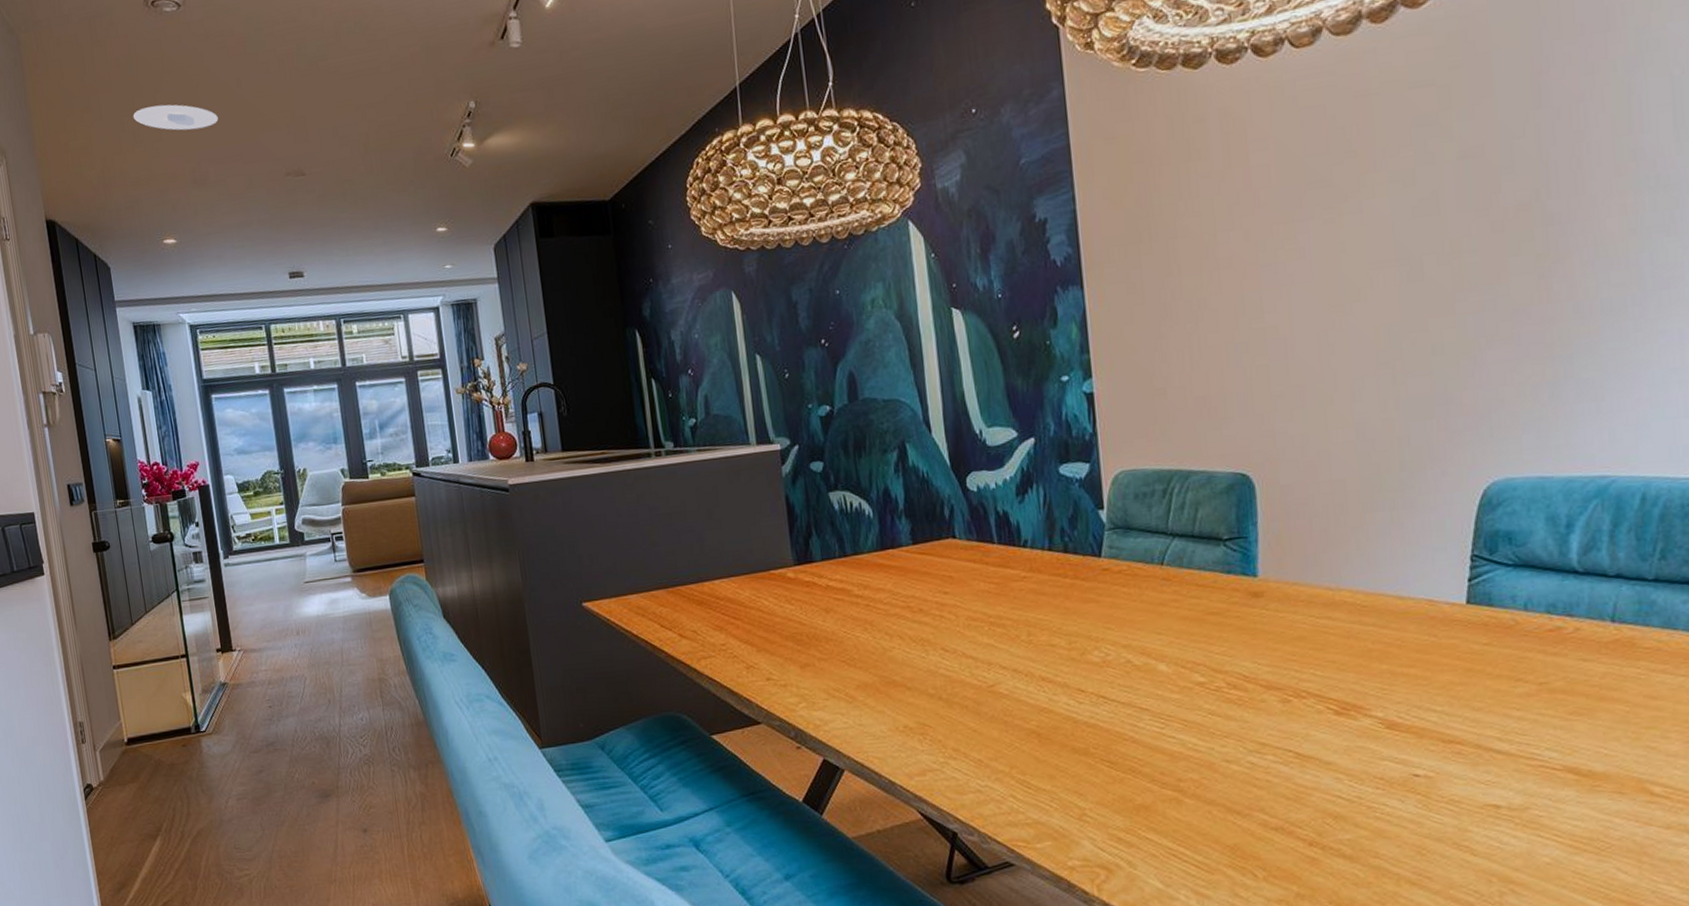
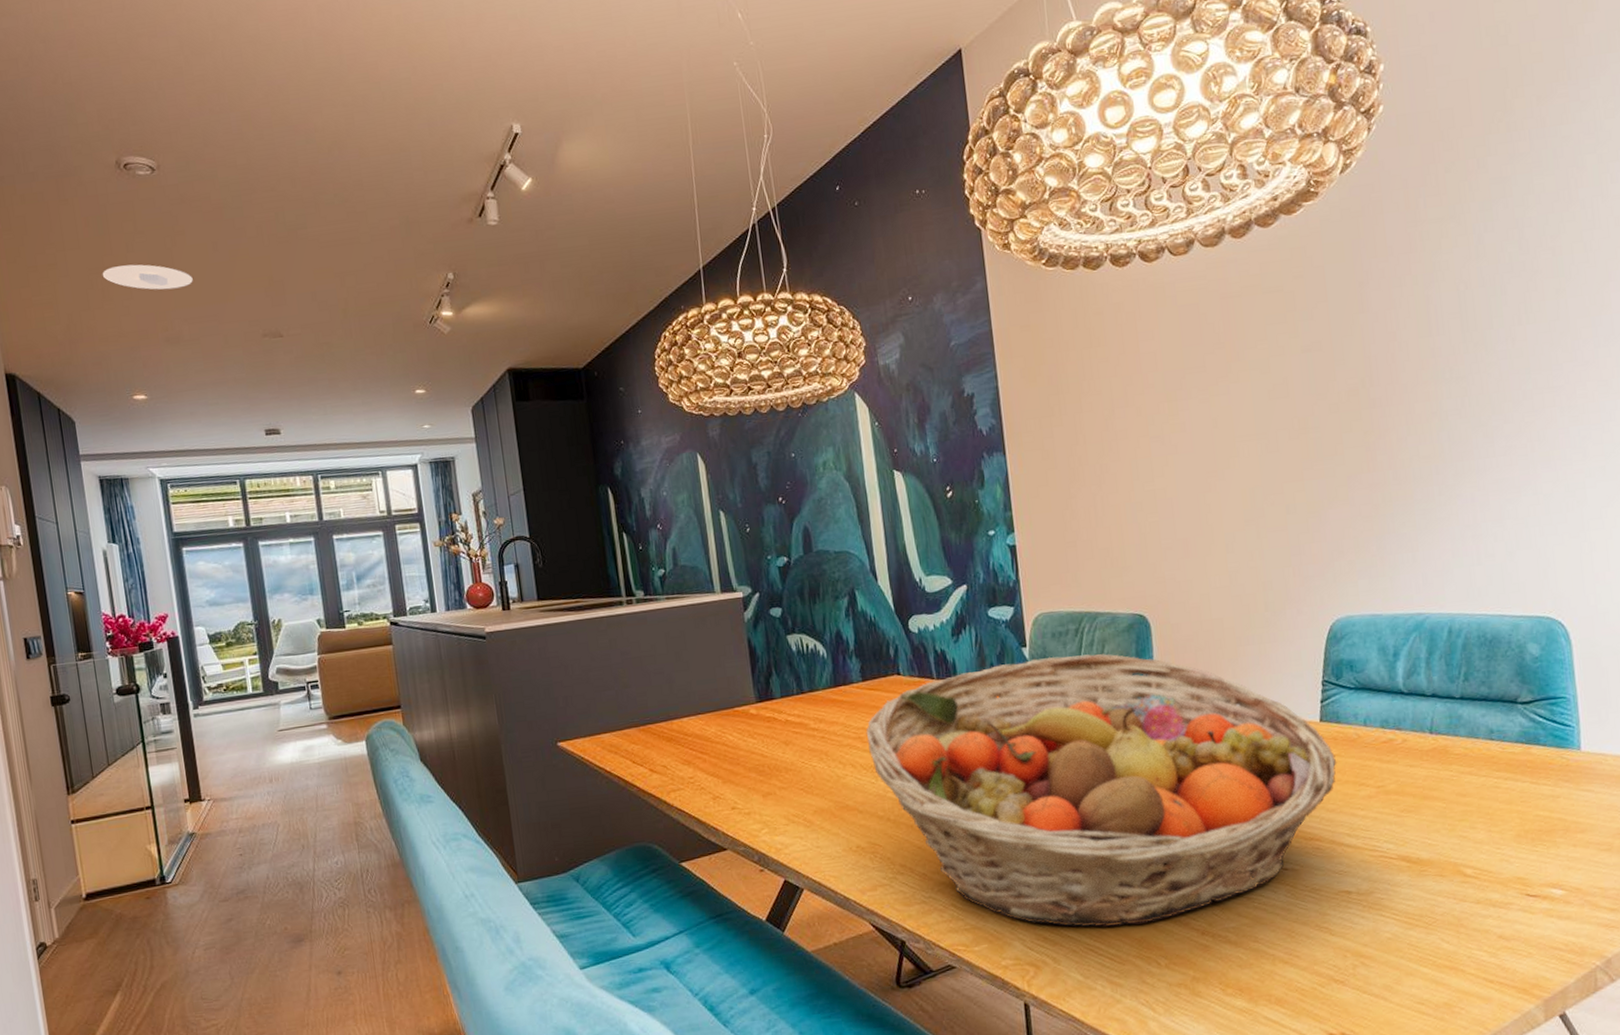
fruit basket: none [916,519,1487,830] -> present [866,654,1337,927]

